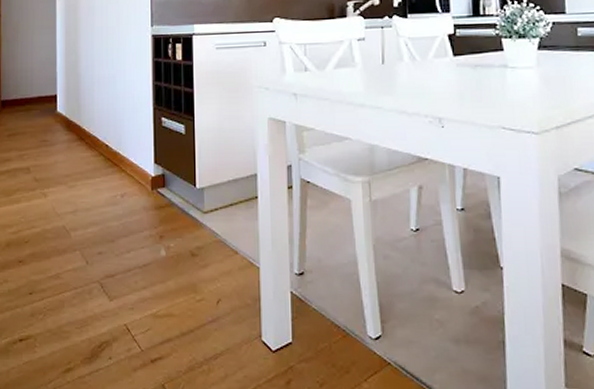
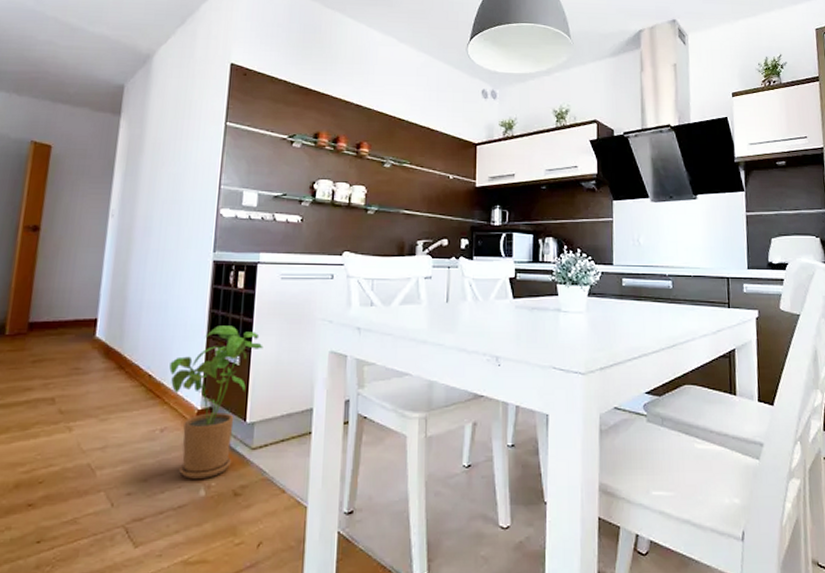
house plant: none [123,96,205,240] -> present [169,325,263,479]

